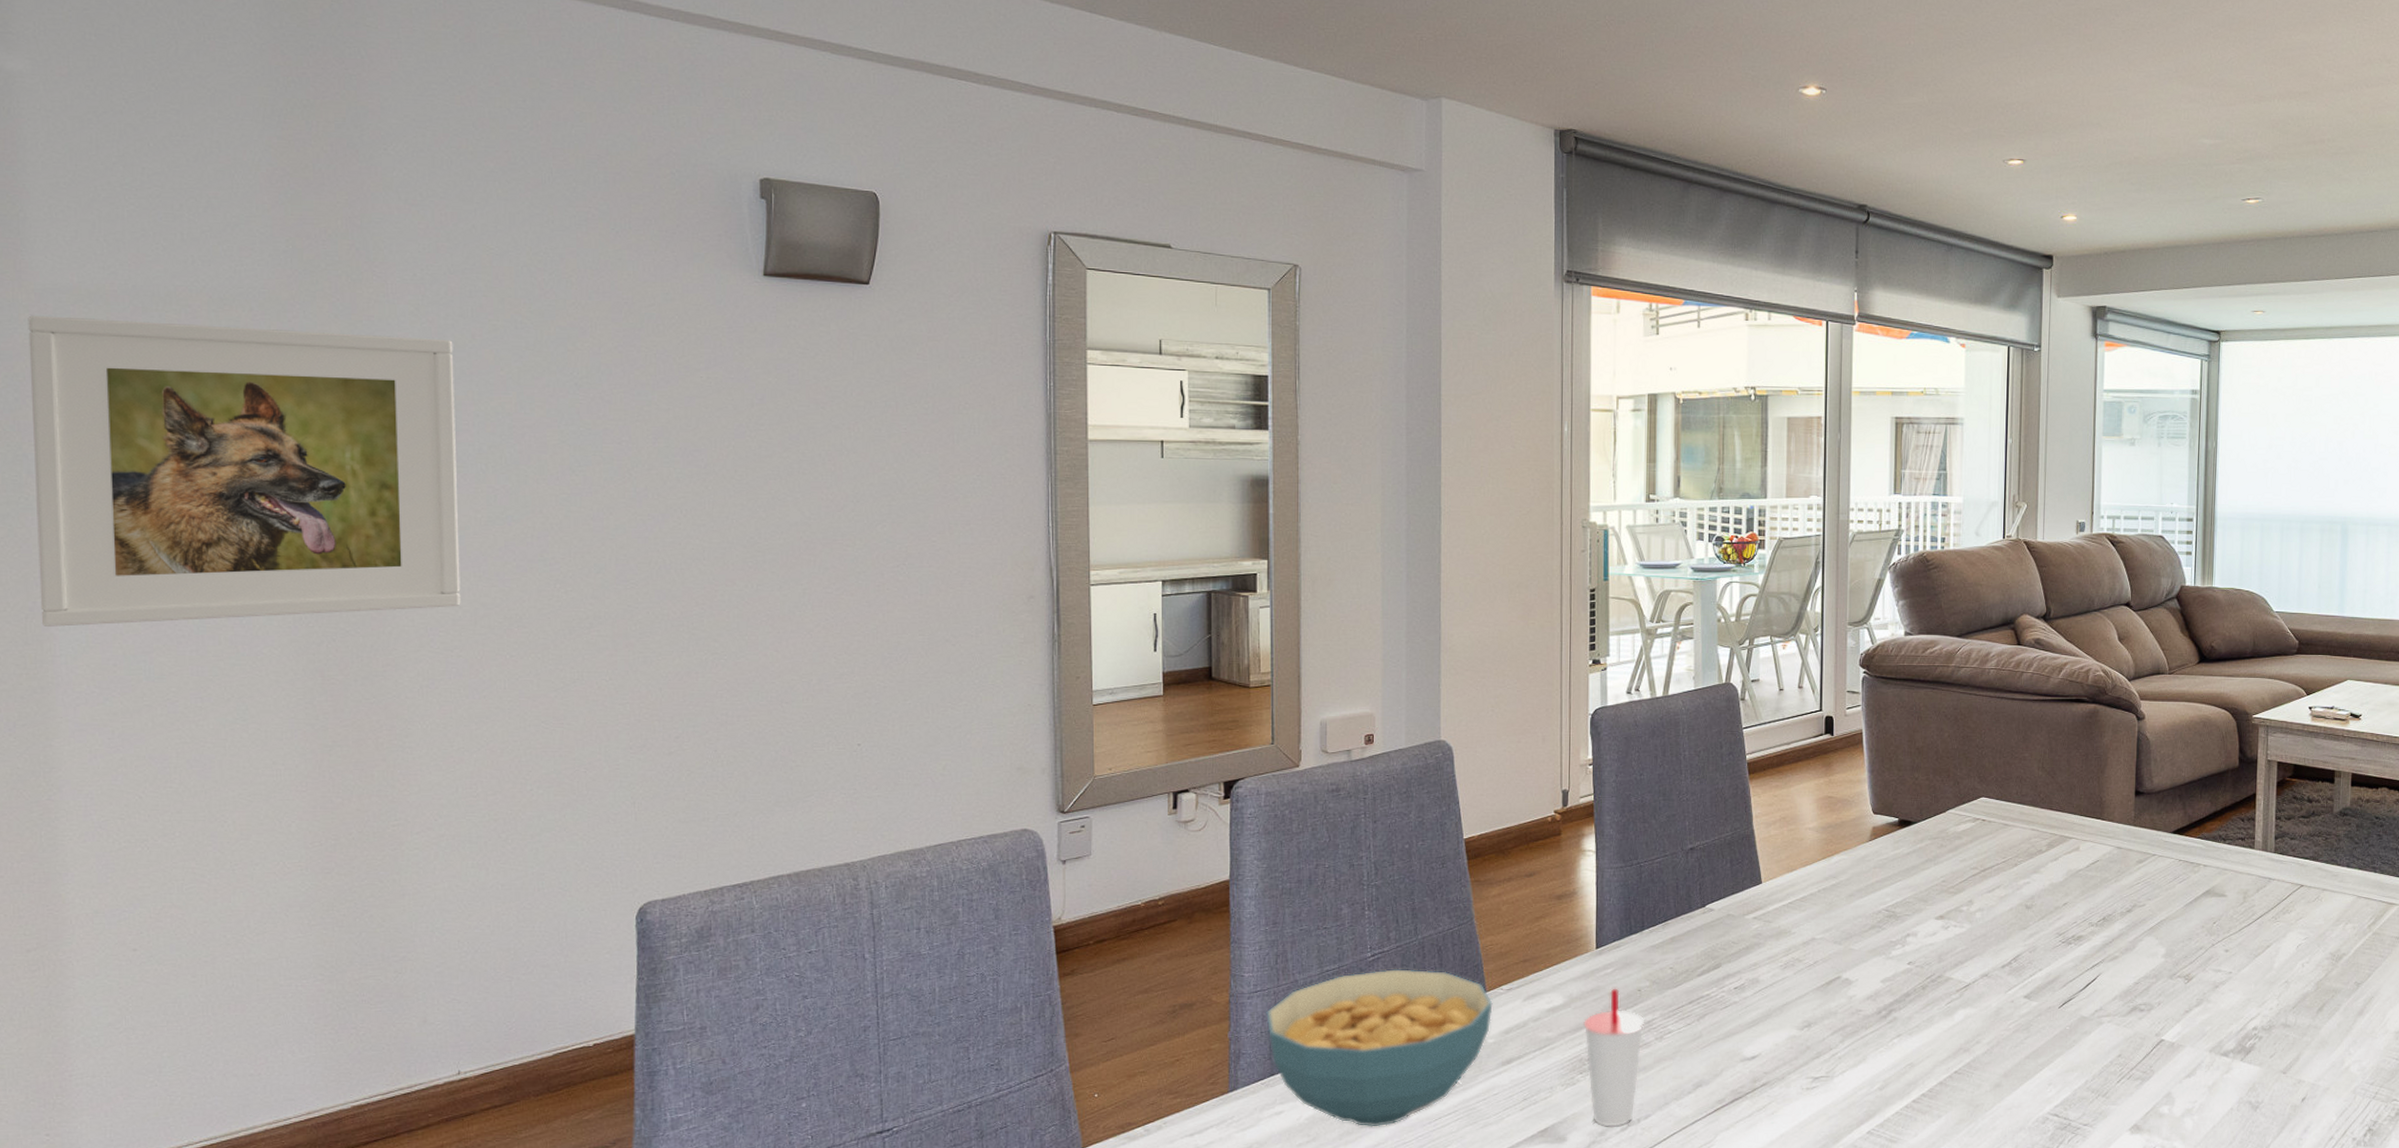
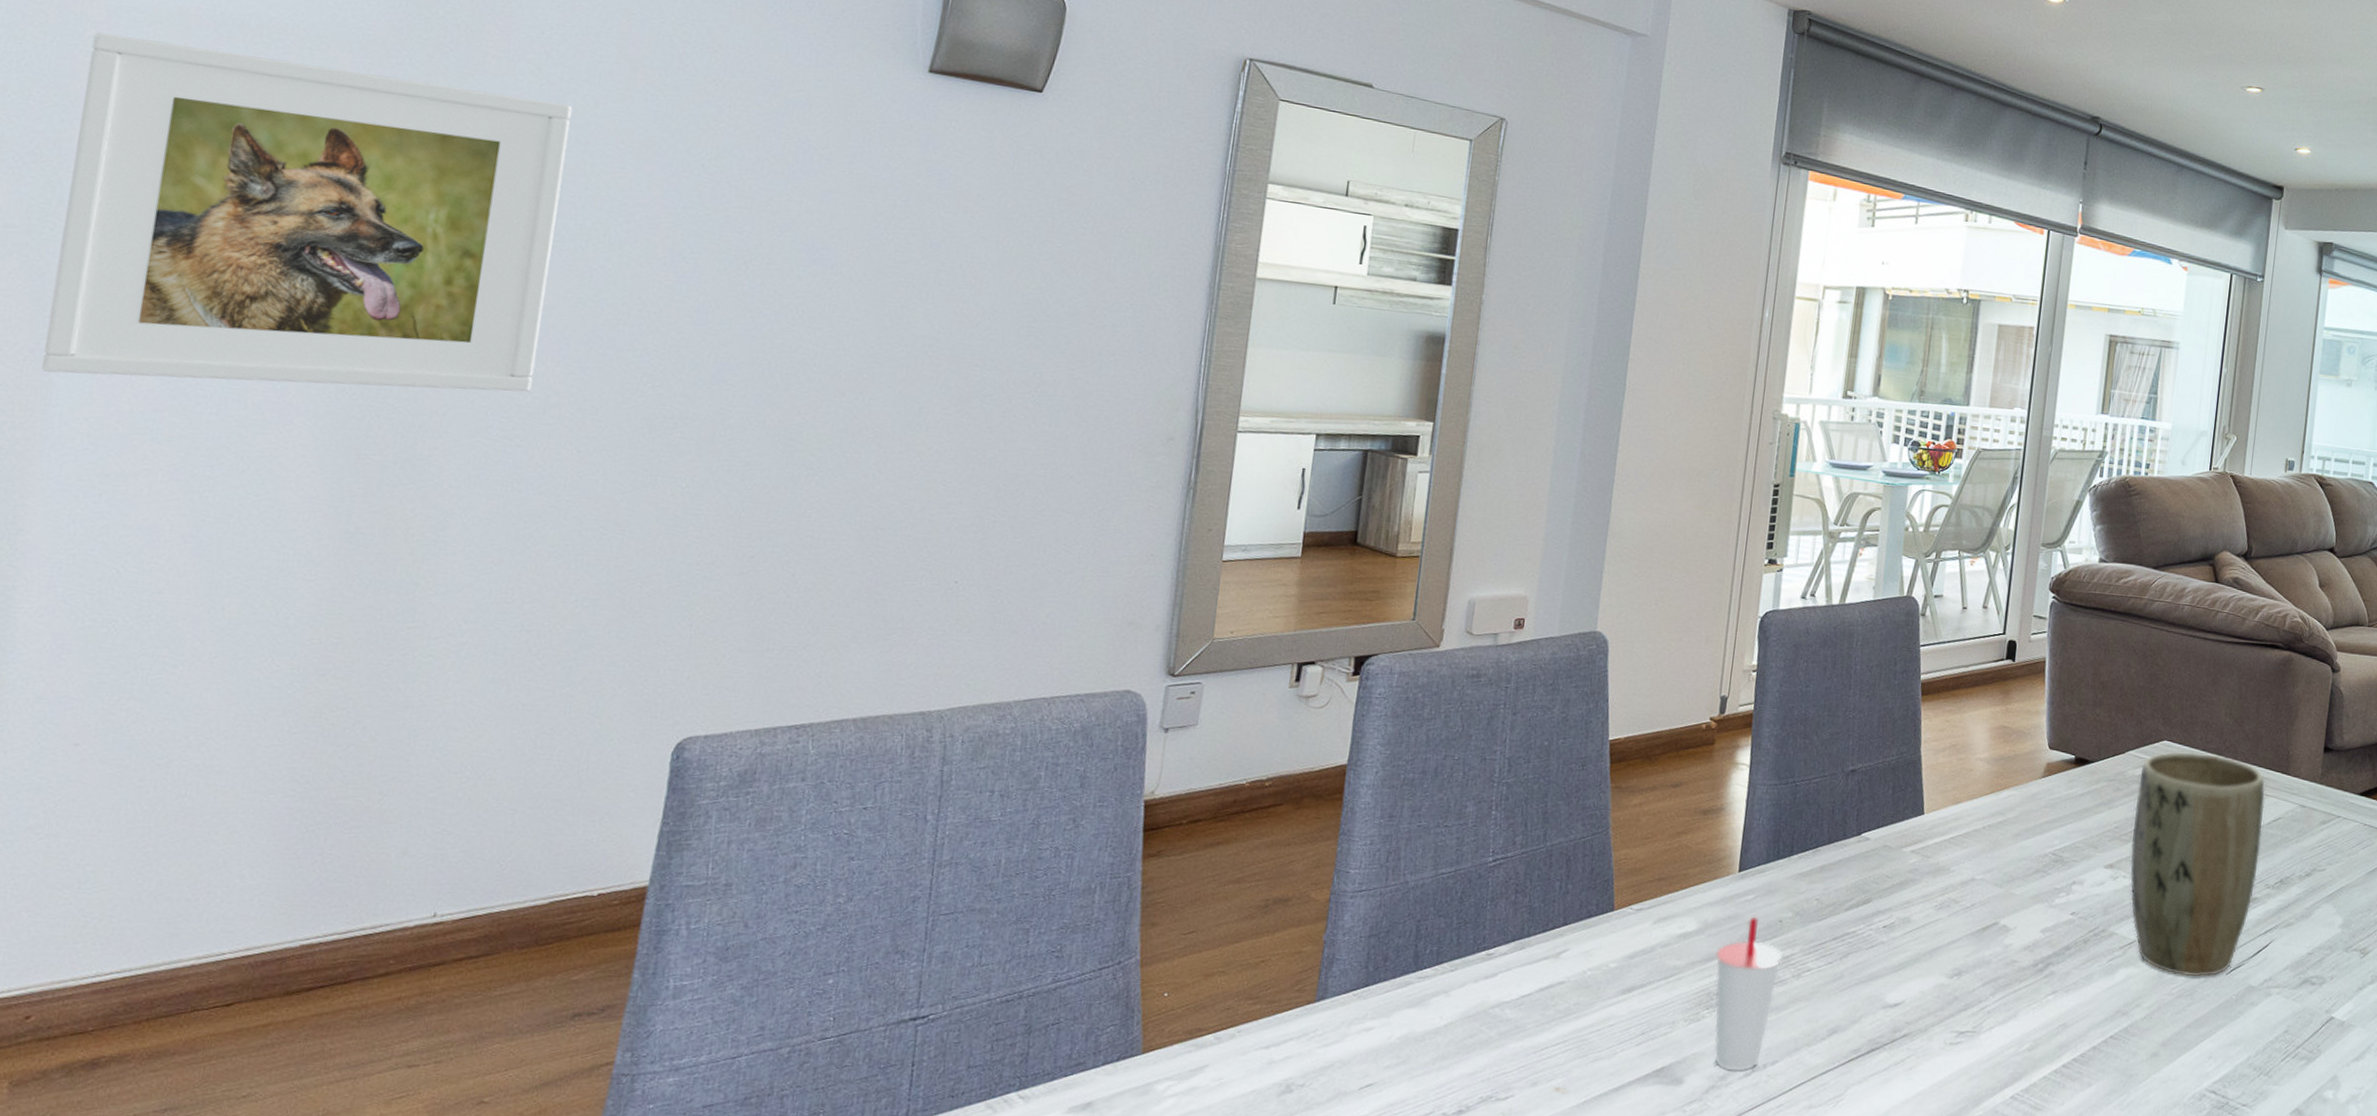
cereal bowl: present [1266,969,1493,1127] -> none [1367,877,1620,1053]
plant pot: none [1959,806,2083,1012] -> present [2130,751,2265,977]

